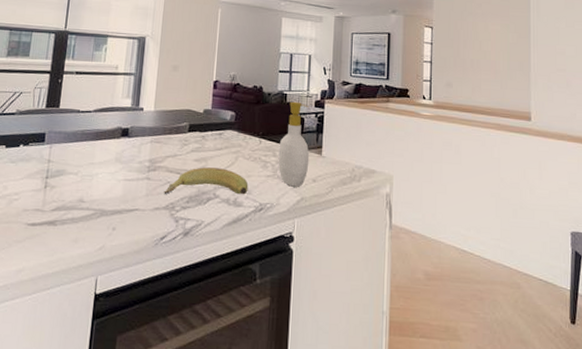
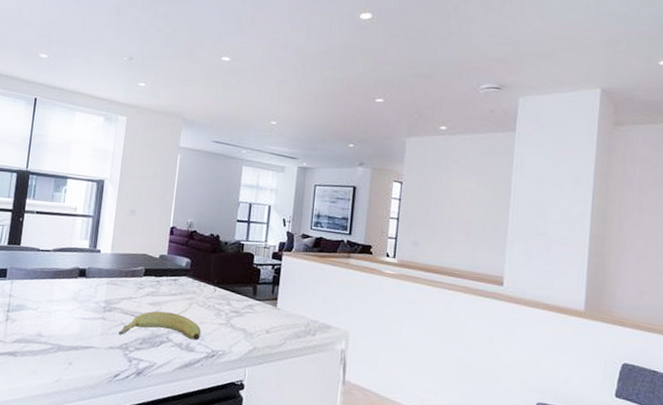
soap bottle: present [278,101,310,187] -> none [231,251,267,337]

